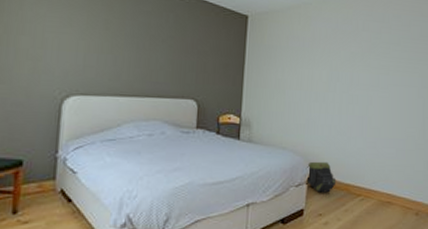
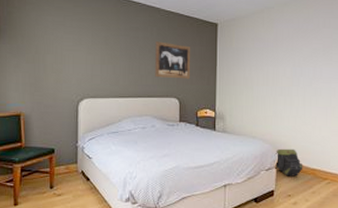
wall art: none [168,30,216,78] -> present [155,41,191,79]

